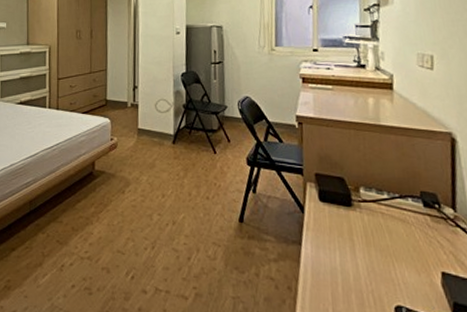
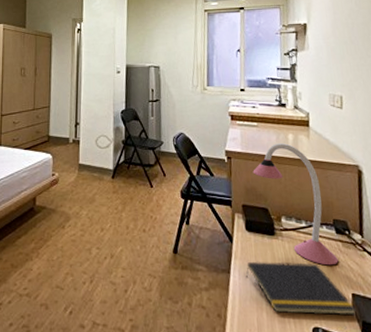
notepad: none [318,233,448,296] -> present [245,261,357,316]
desk lamp: none [327,108,426,241] -> present [253,143,339,266]

